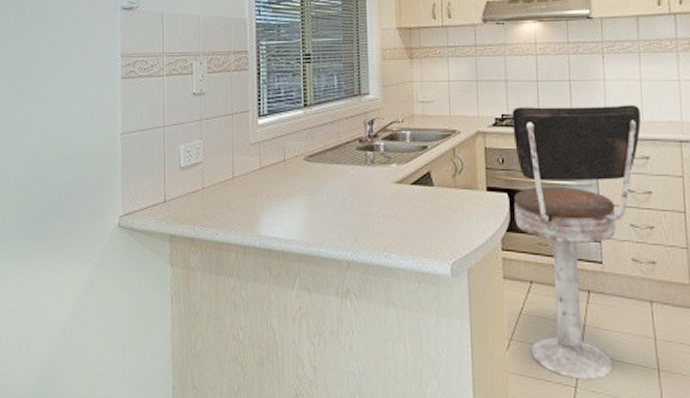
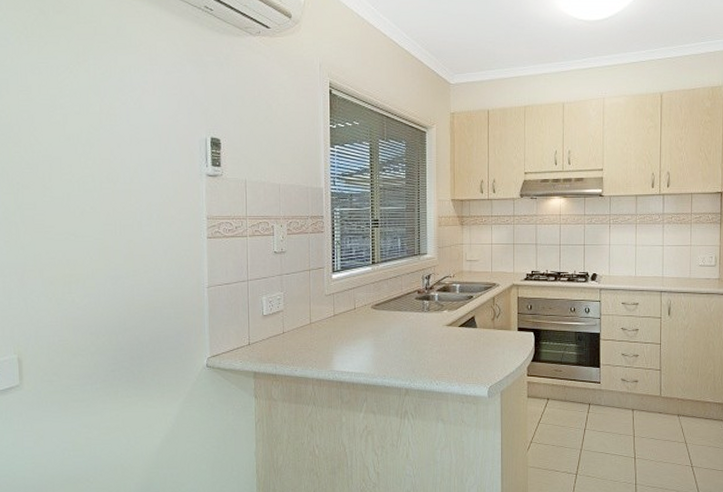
bar stool: present [512,105,641,380] -> none [538,264,634,468]

